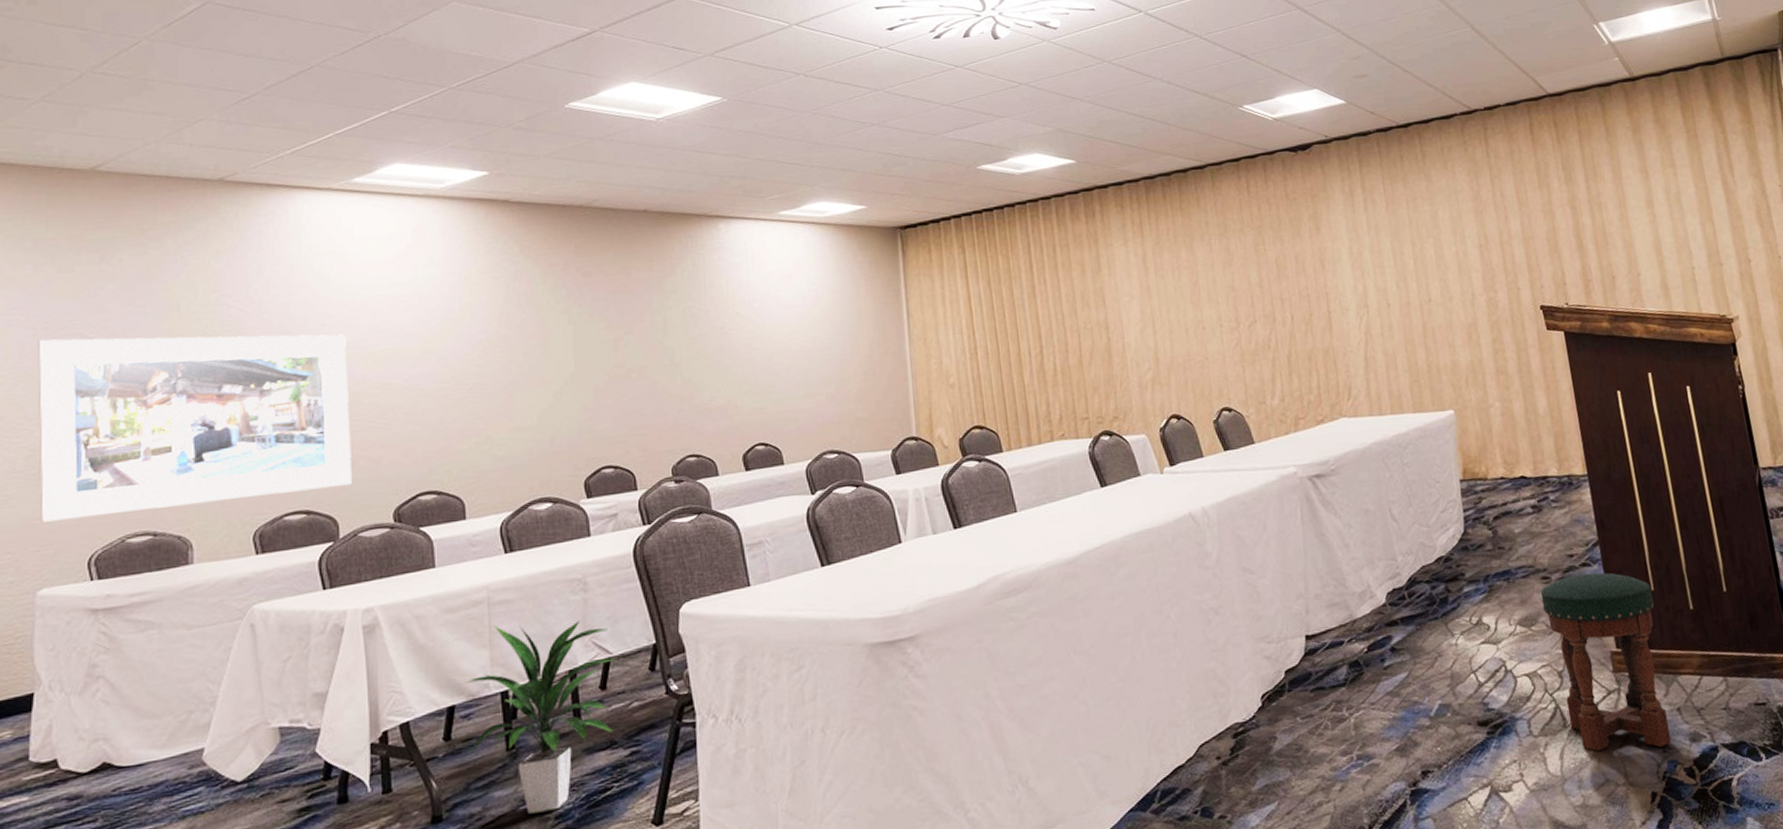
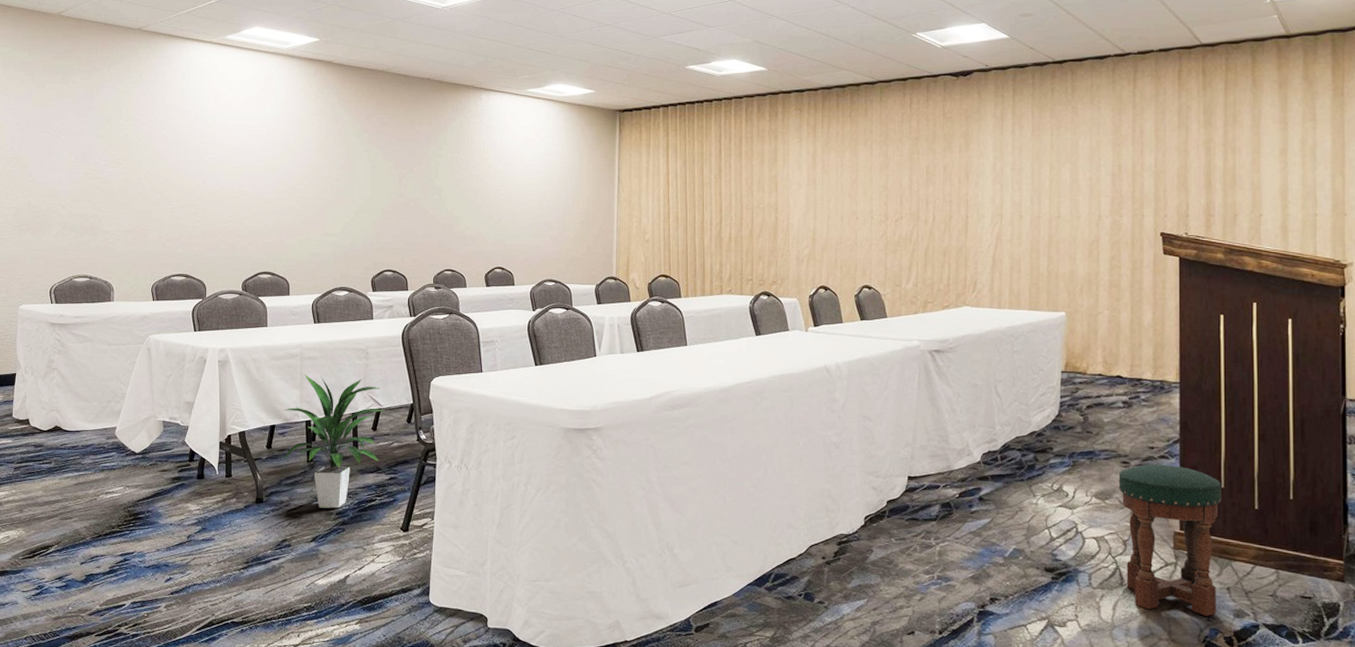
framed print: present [38,334,352,522] -> none [22,134,217,261]

